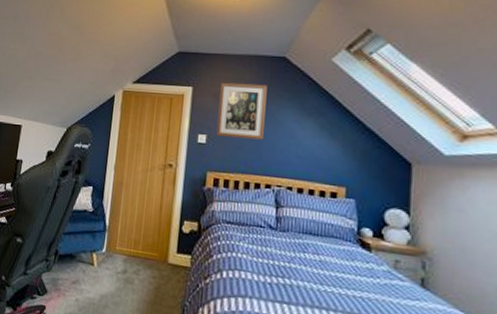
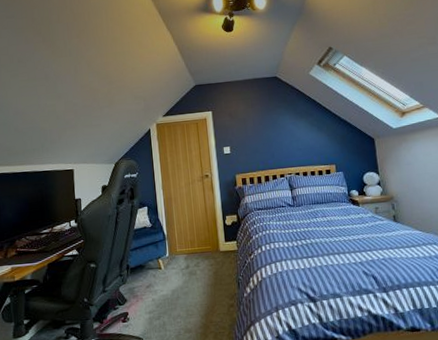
wall art: present [216,82,268,140] -> none [233,100,272,146]

